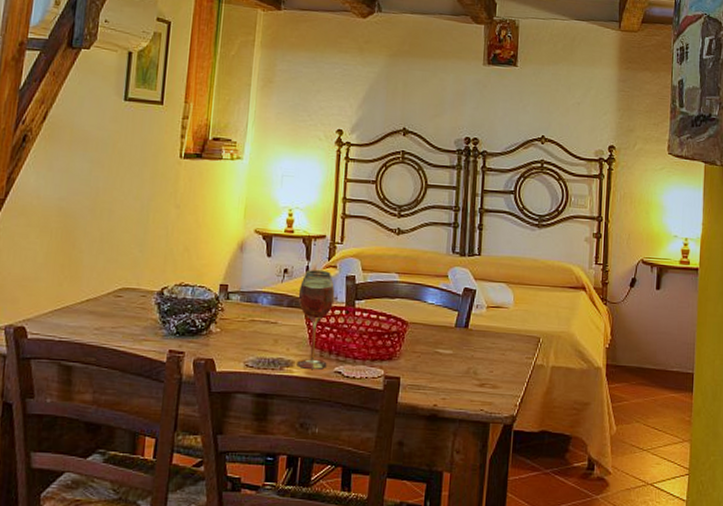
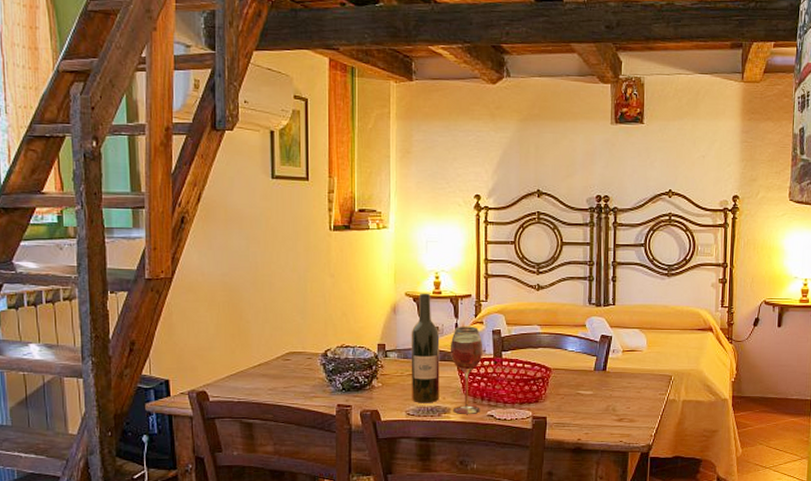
wine bottle: none [252,230,289,354] -> present [411,293,440,403]

